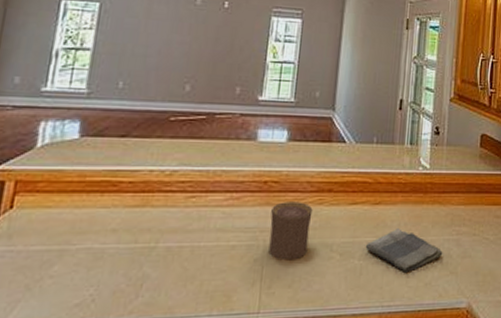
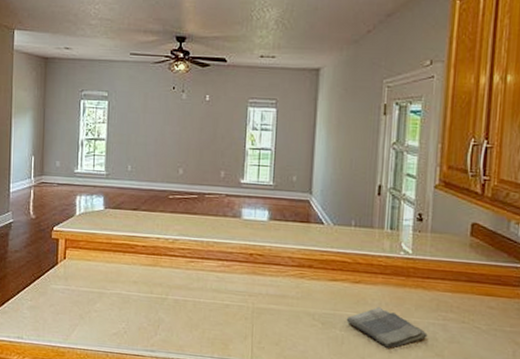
cup: present [268,202,313,261] -> none [257,272,295,323]

